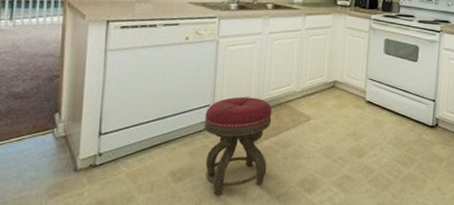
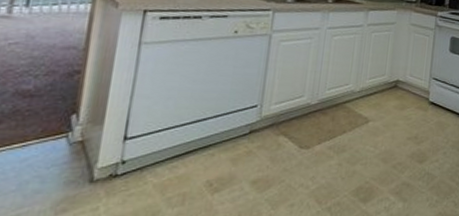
stool: present [204,96,272,196] -> none [247,96,328,208]

